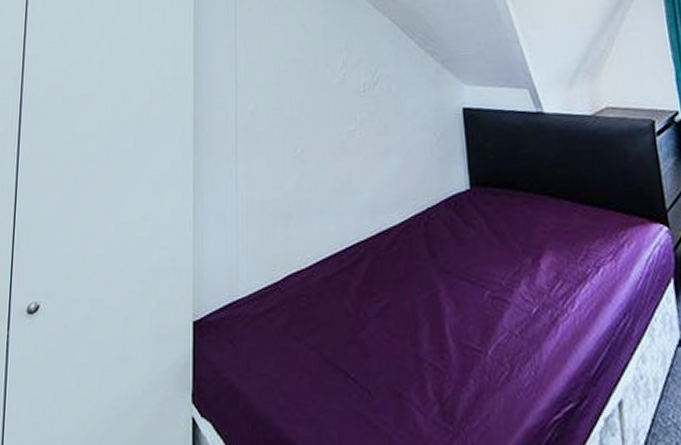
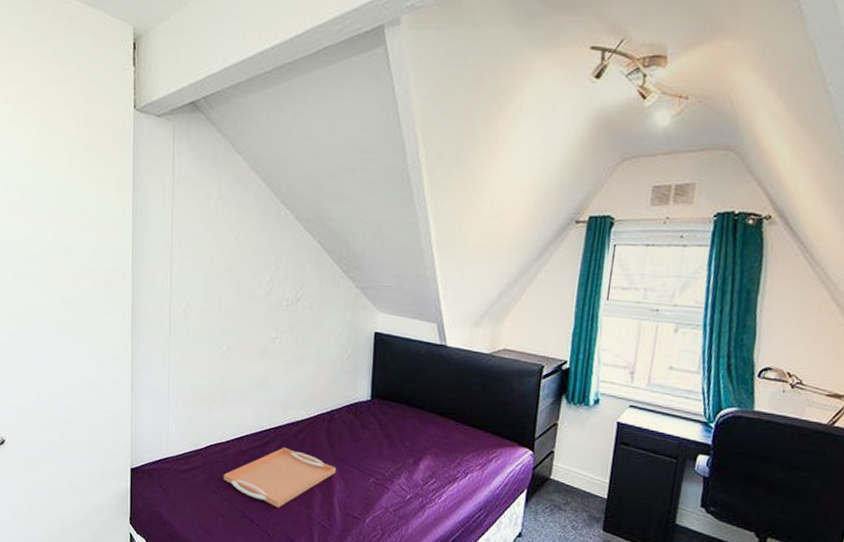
serving tray: none [306,265,442,351] -> present [223,447,336,508]

